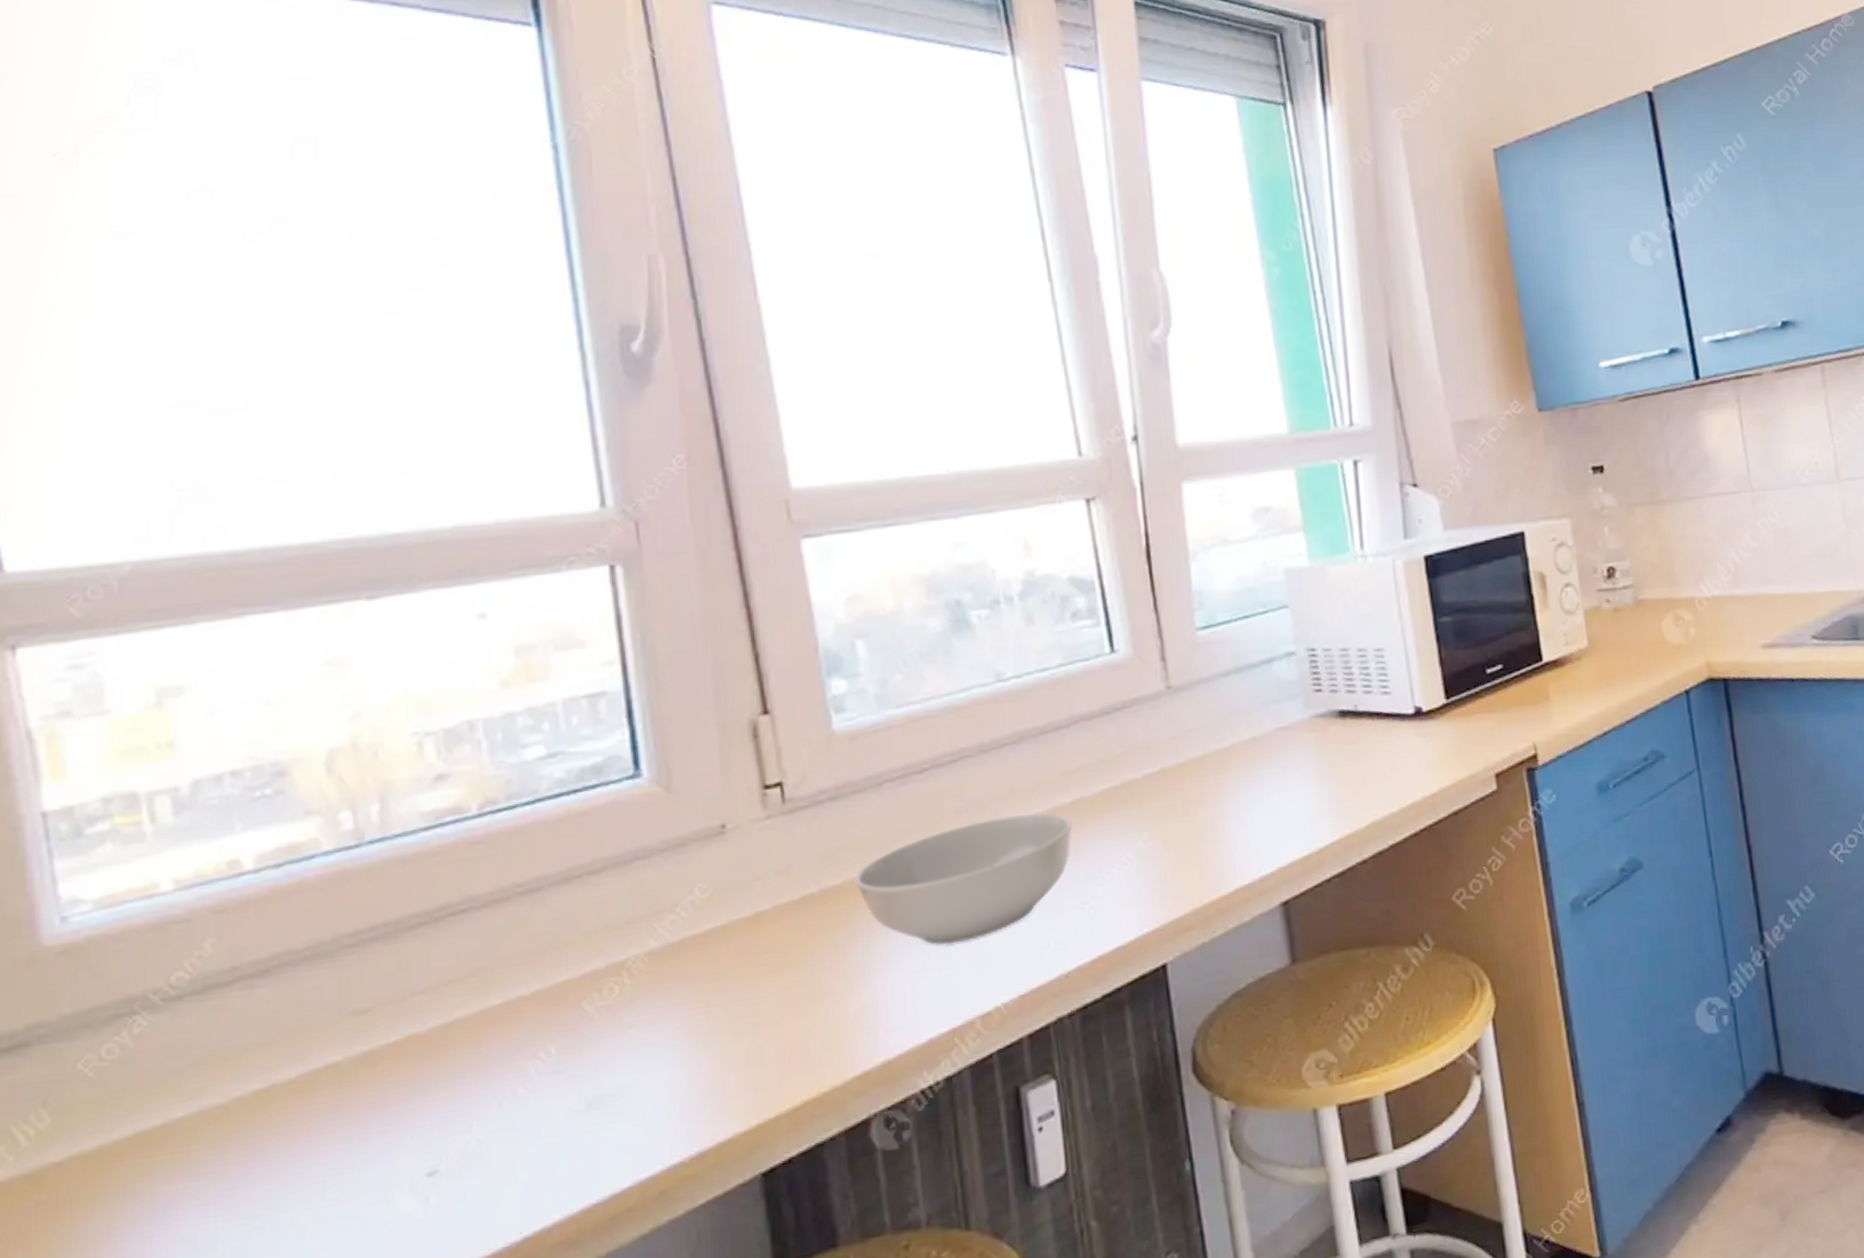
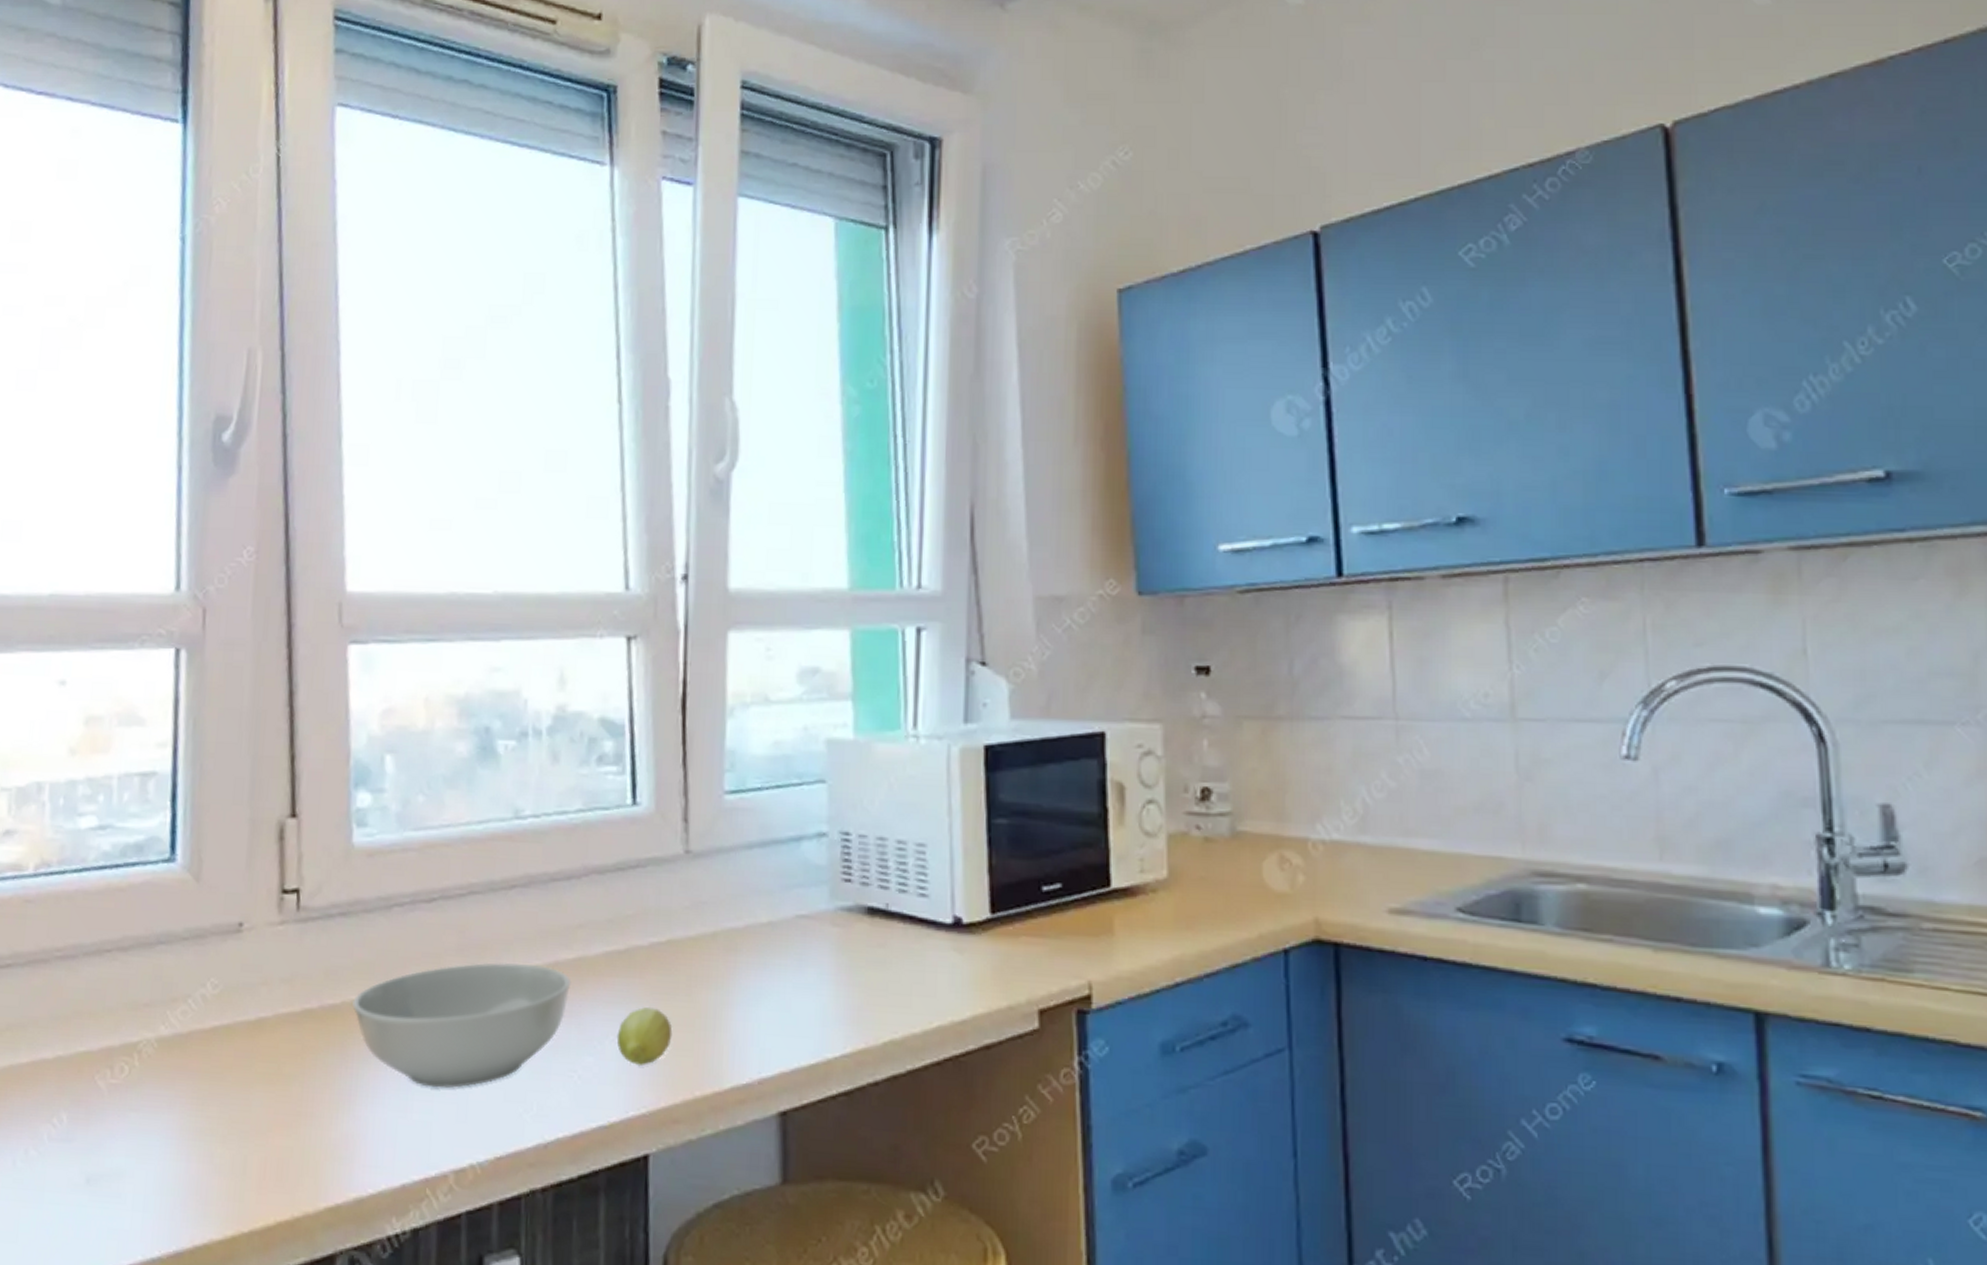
fruit: none [1122,832,1175,887] -> present [616,1006,673,1067]

